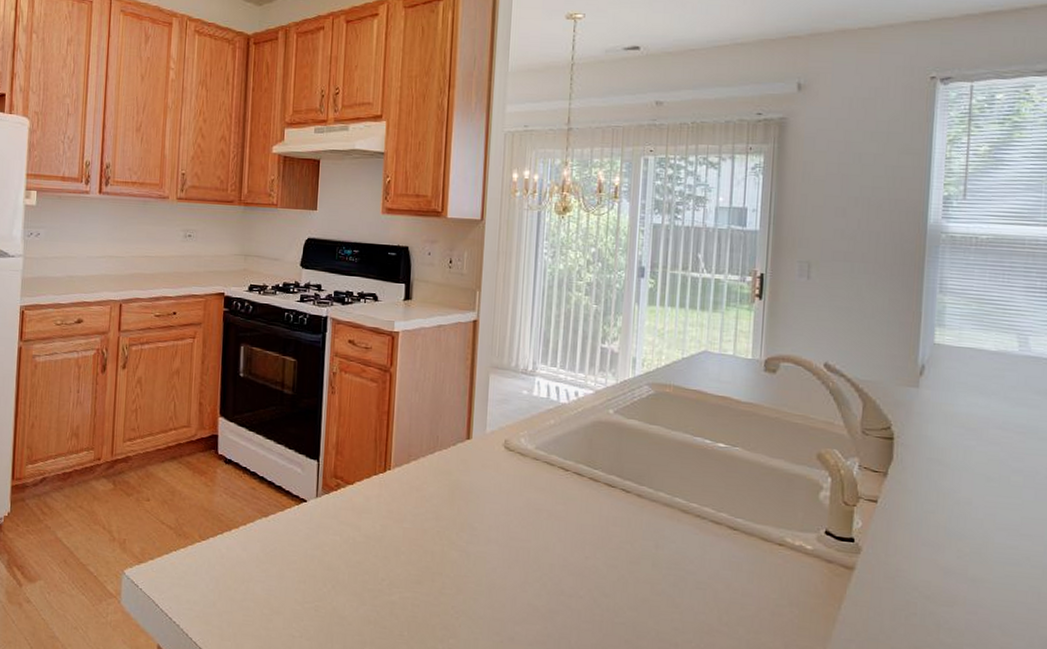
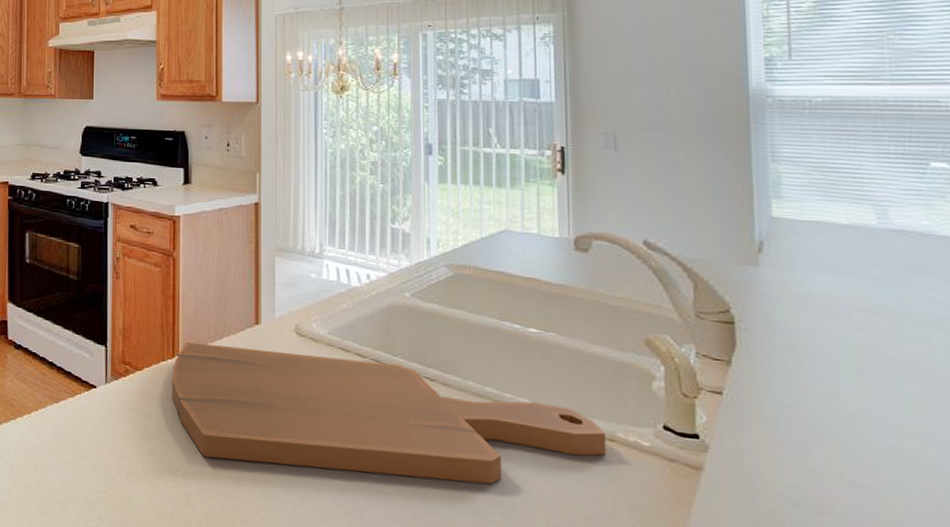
cutting board: none [382,456,776,587] -> present [172,341,607,485]

